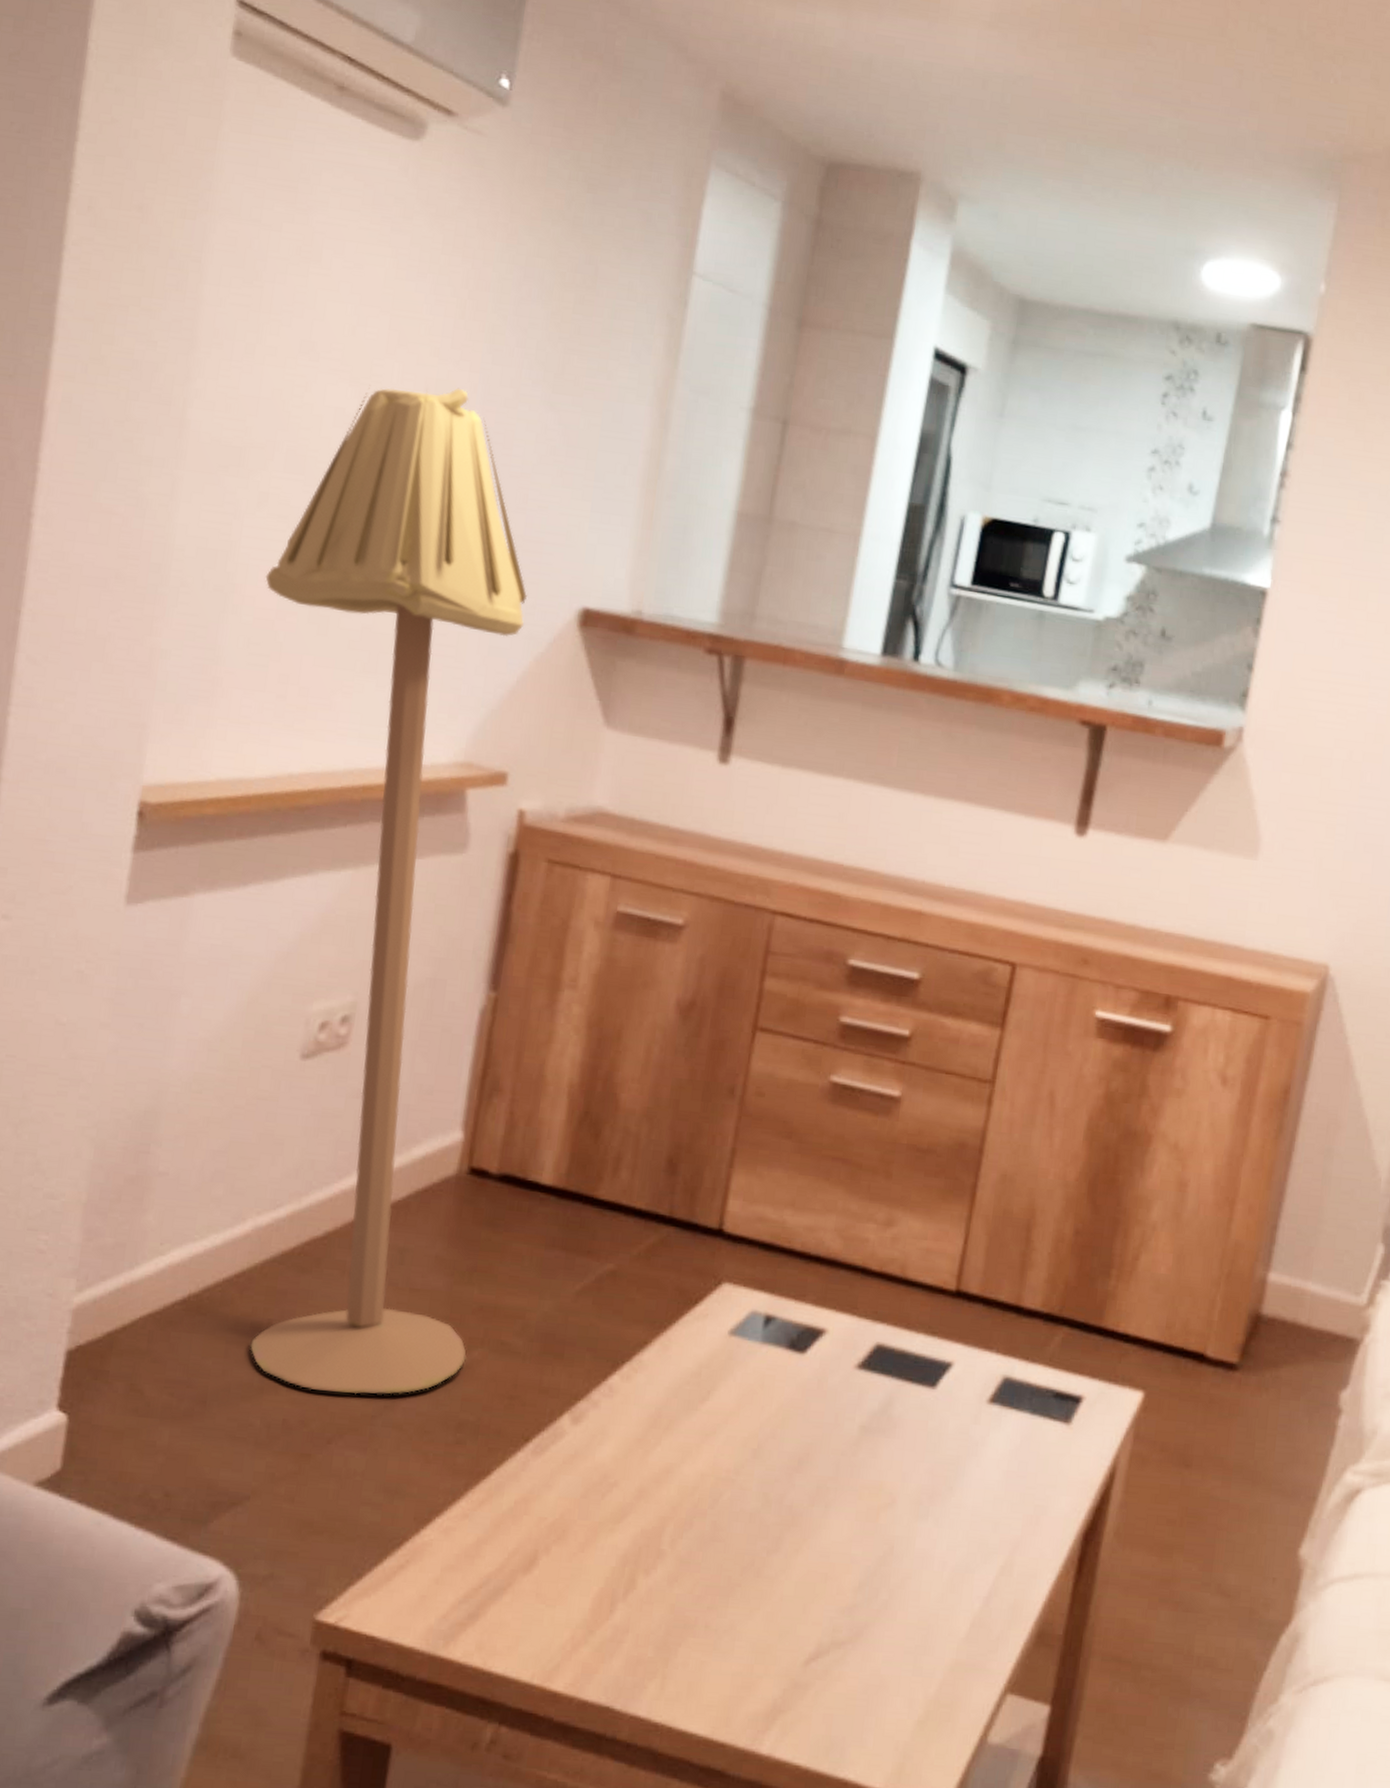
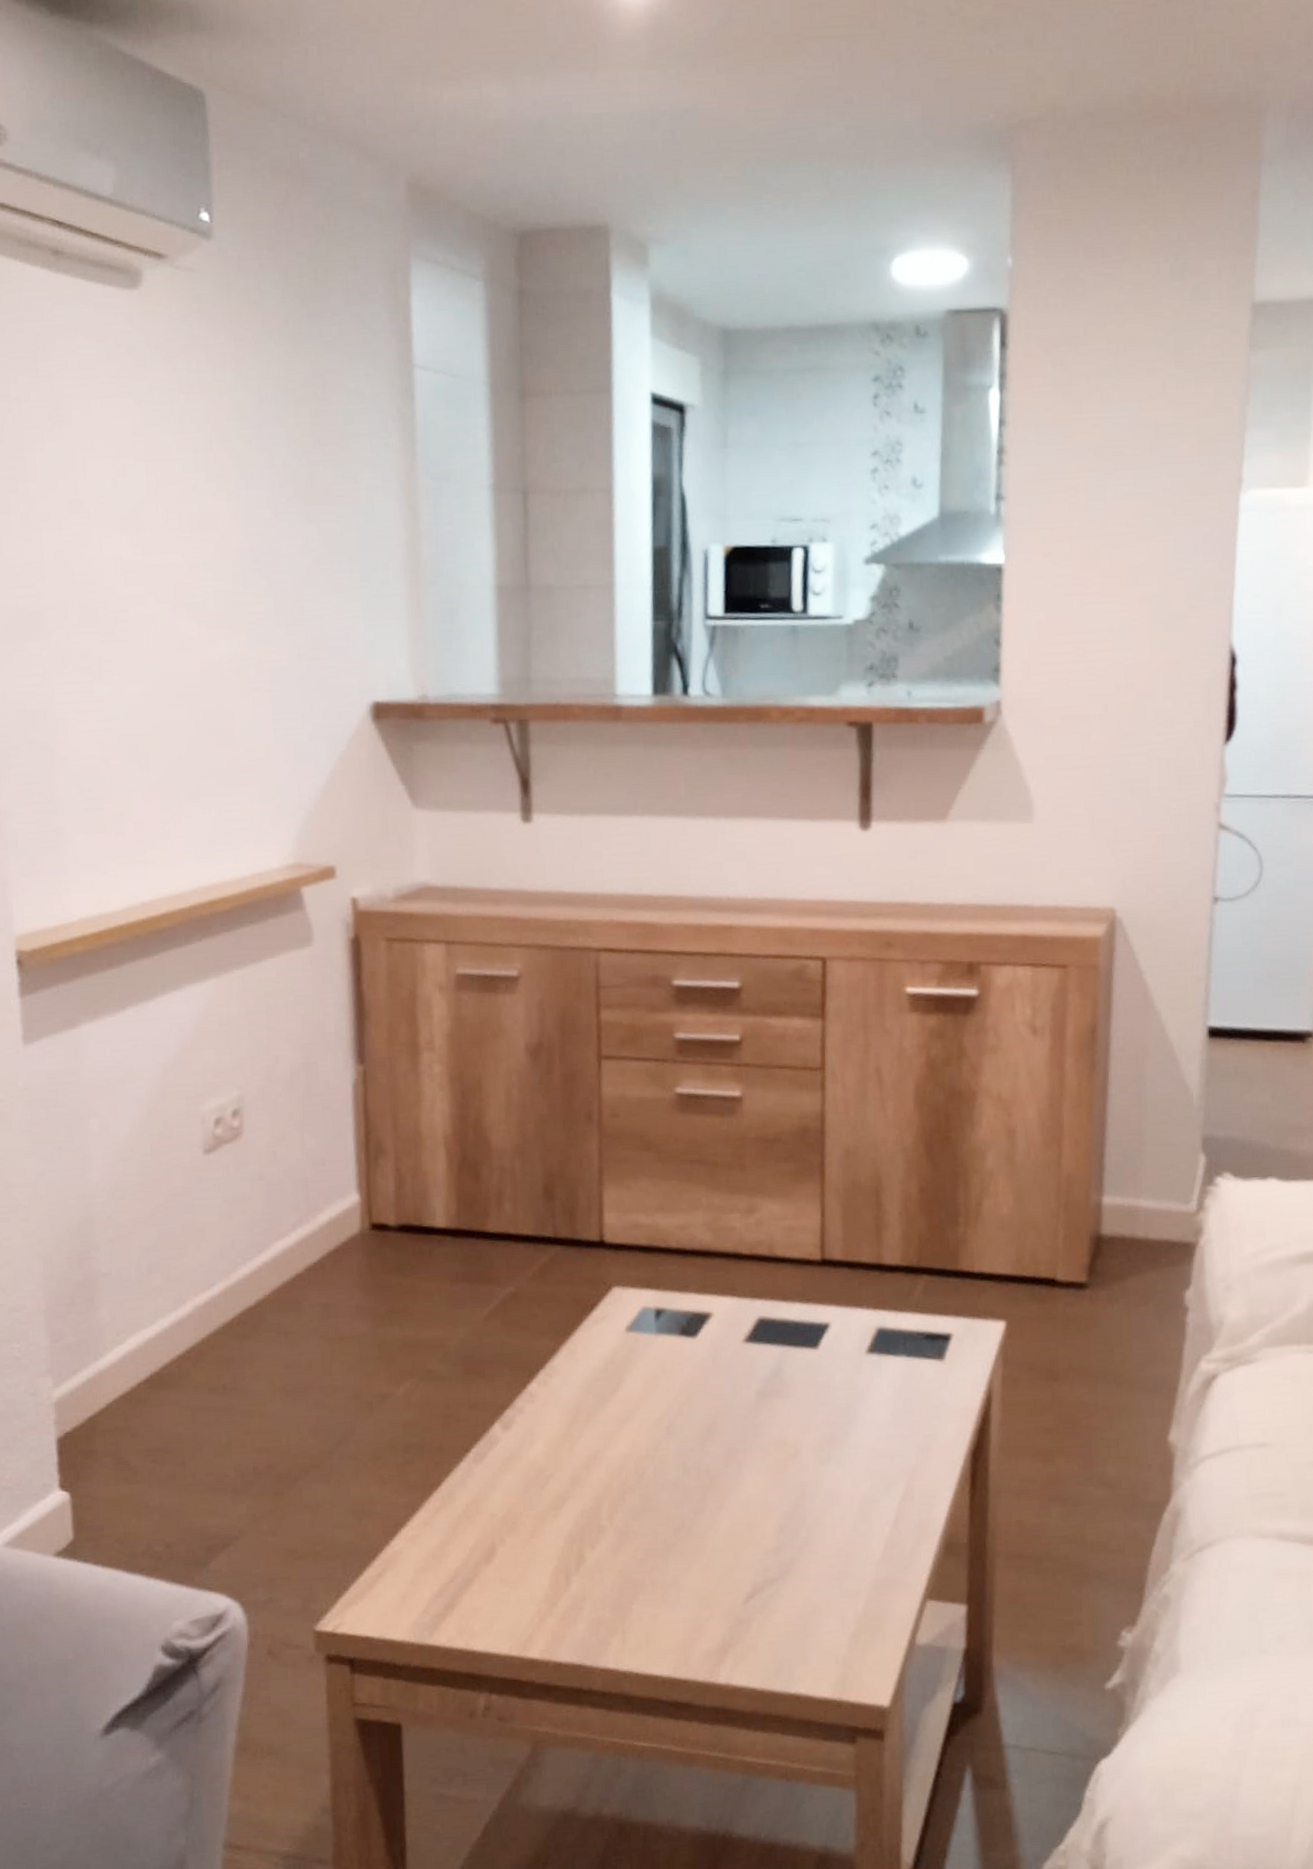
floor lamp: present [250,387,527,1395] -> none [83,518,400,1438]

